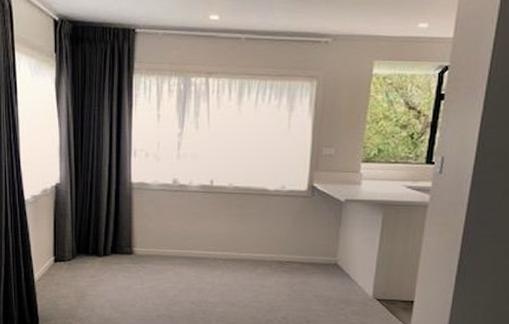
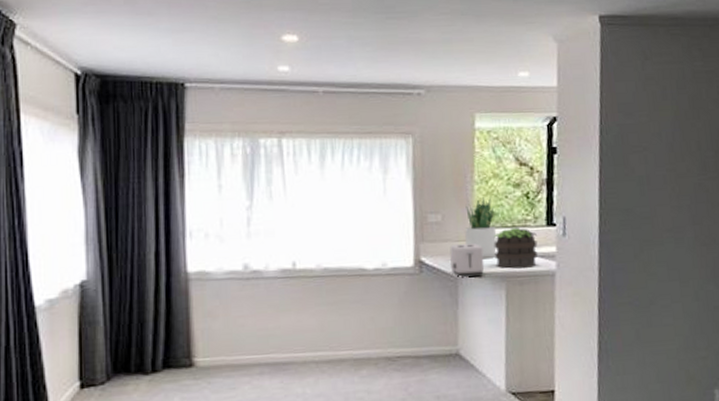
toaster: none [338,175,367,202] -> present [449,243,485,276]
planter: none [353,136,383,189] -> present [465,197,497,260]
potted plant: none [377,163,416,198] -> present [493,227,538,269]

